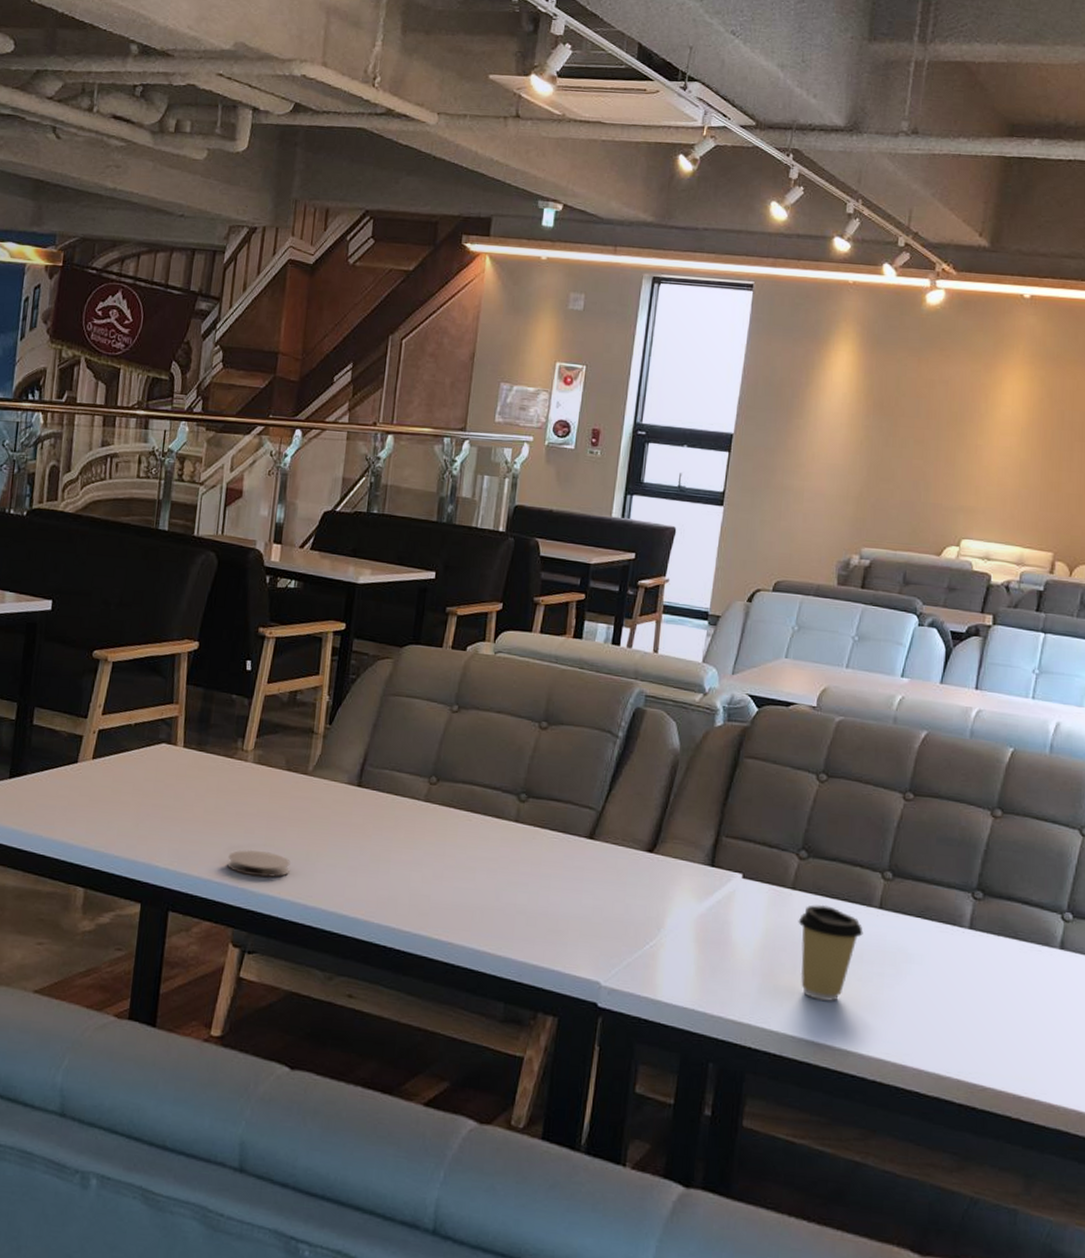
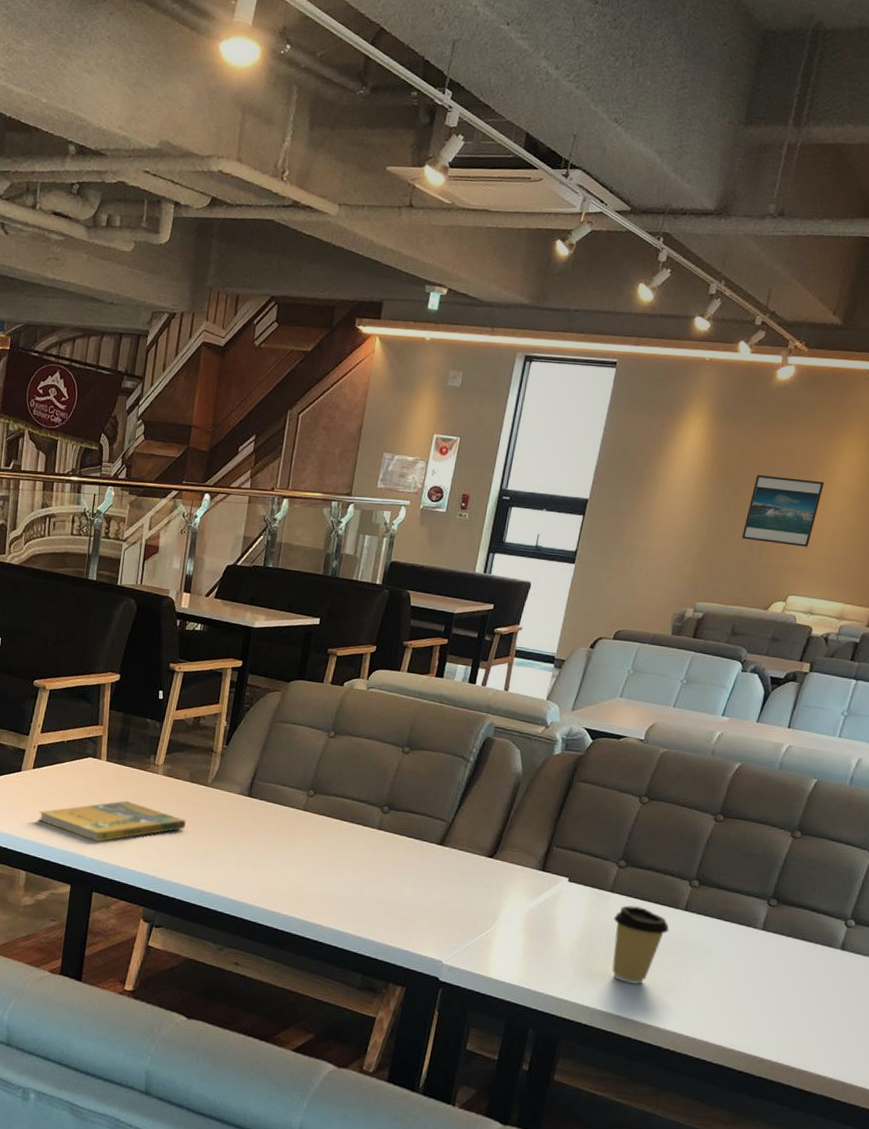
booklet: none [99,795,283,848] -> present [38,800,186,842]
coaster: present [227,849,290,878] -> none [140,845,191,868]
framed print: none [905,406,988,485] -> present [742,474,825,547]

